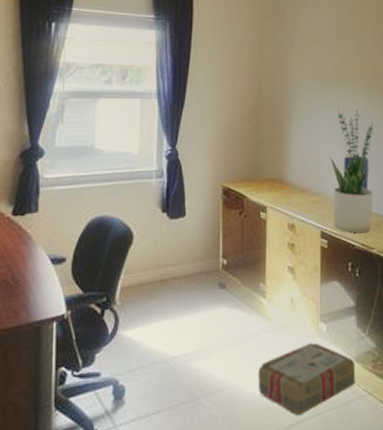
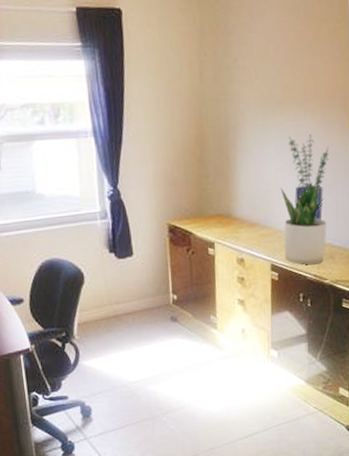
carton: present [258,343,356,416] -> none [212,368,307,430]

